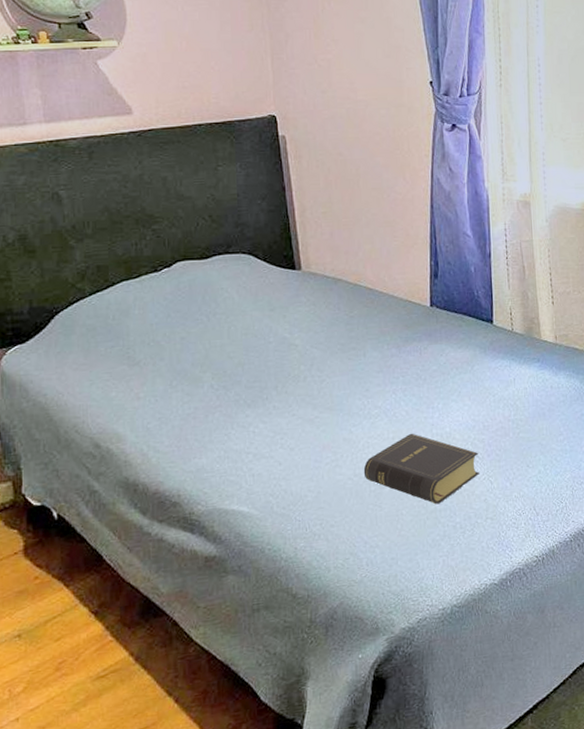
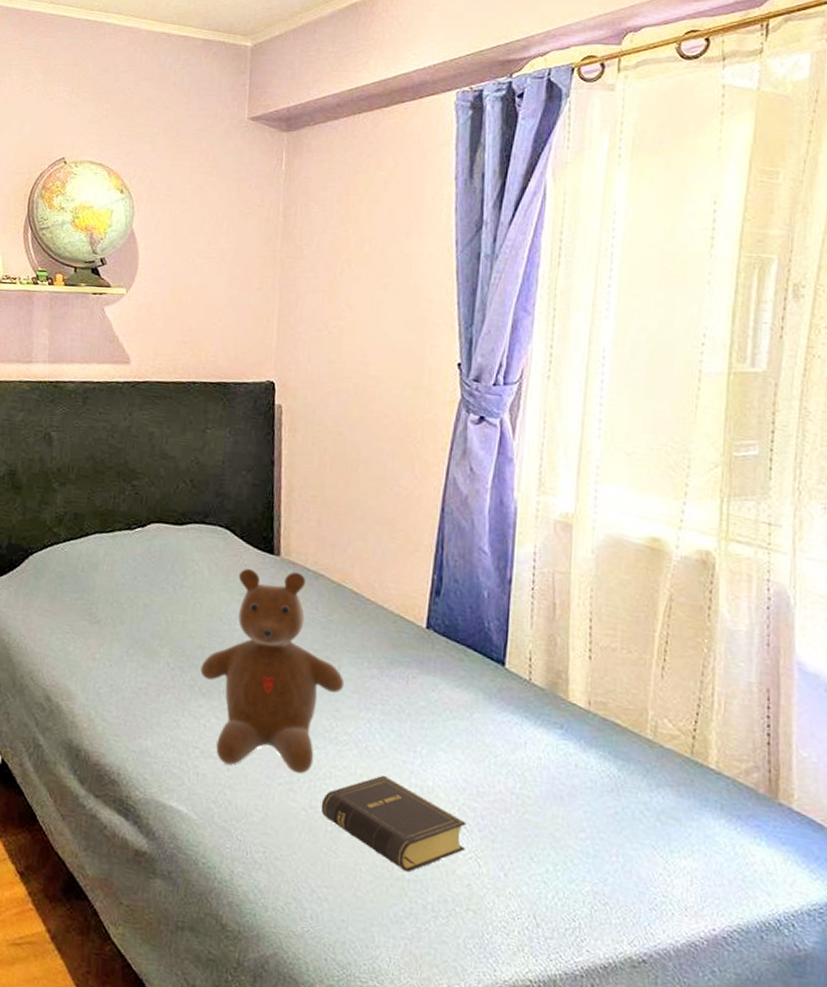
stuffed bear: none [243,280,370,460] -> present [200,568,345,774]

